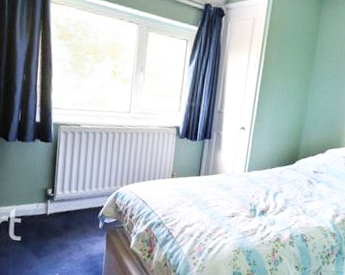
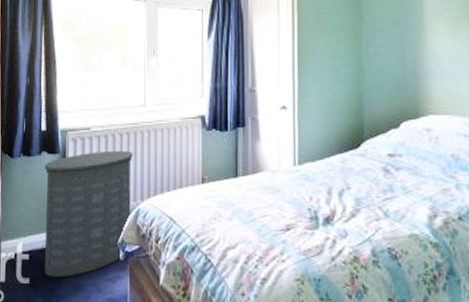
laundry hamper: none [34,144,117,238] -> present [44,150,133,278]

